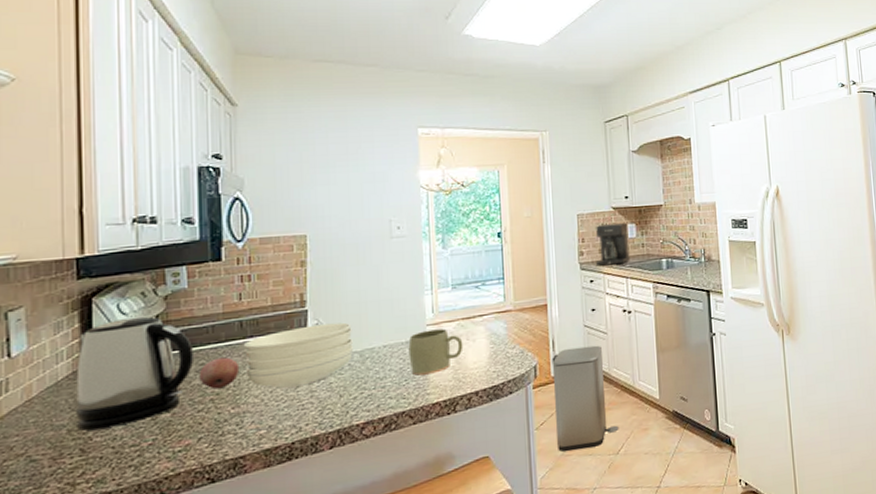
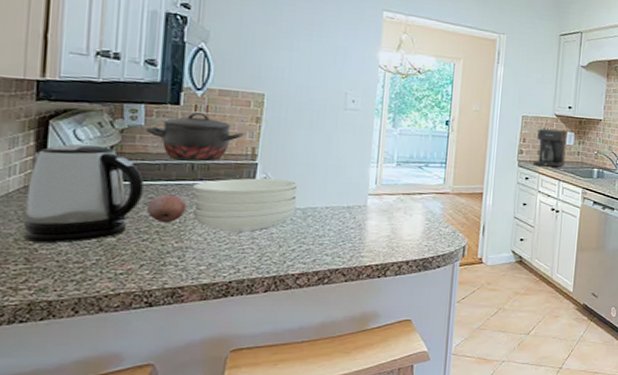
cooking pot: none [189,265,291,320] -> present [145,112,245,162]
mug: present [408,328,463,376] -> none [348,199,401,239]
pedal bin: present [552,345,619,452] -> none [475,235,533,325]

